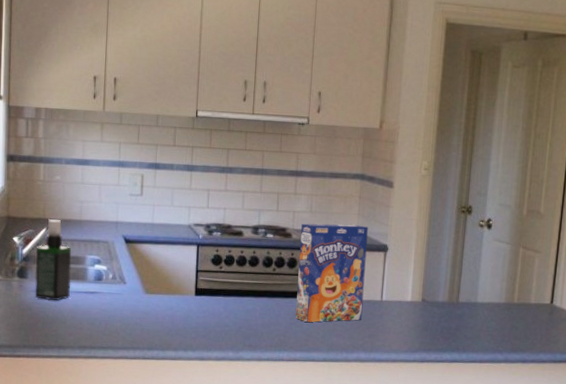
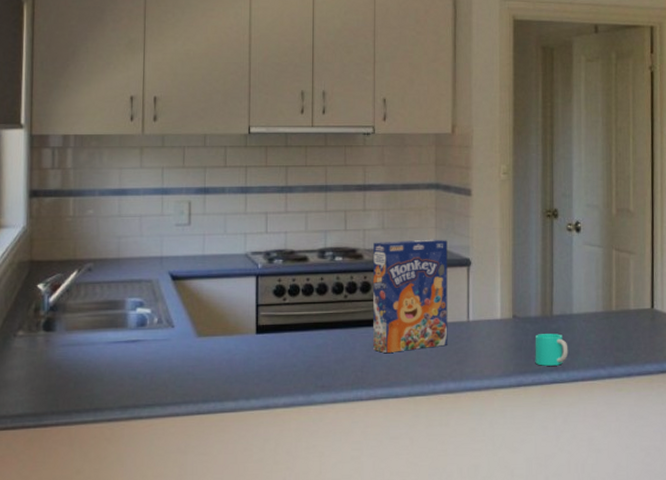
spray bottle: present [35,219,72,301] -> none [64,260,109,355]
cup: none [438,317,470,347] -> present [535,334,568,366]

